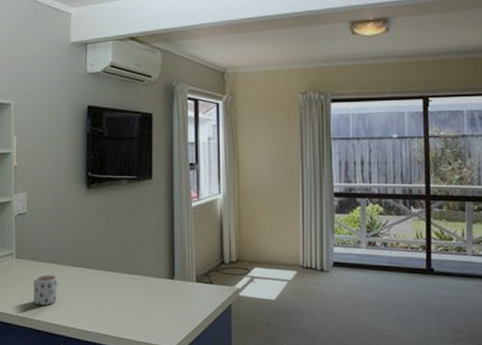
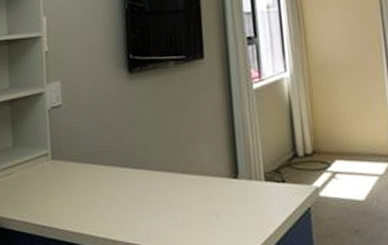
mug: present [33,275,58,305] -> none [73,178,102,215]

